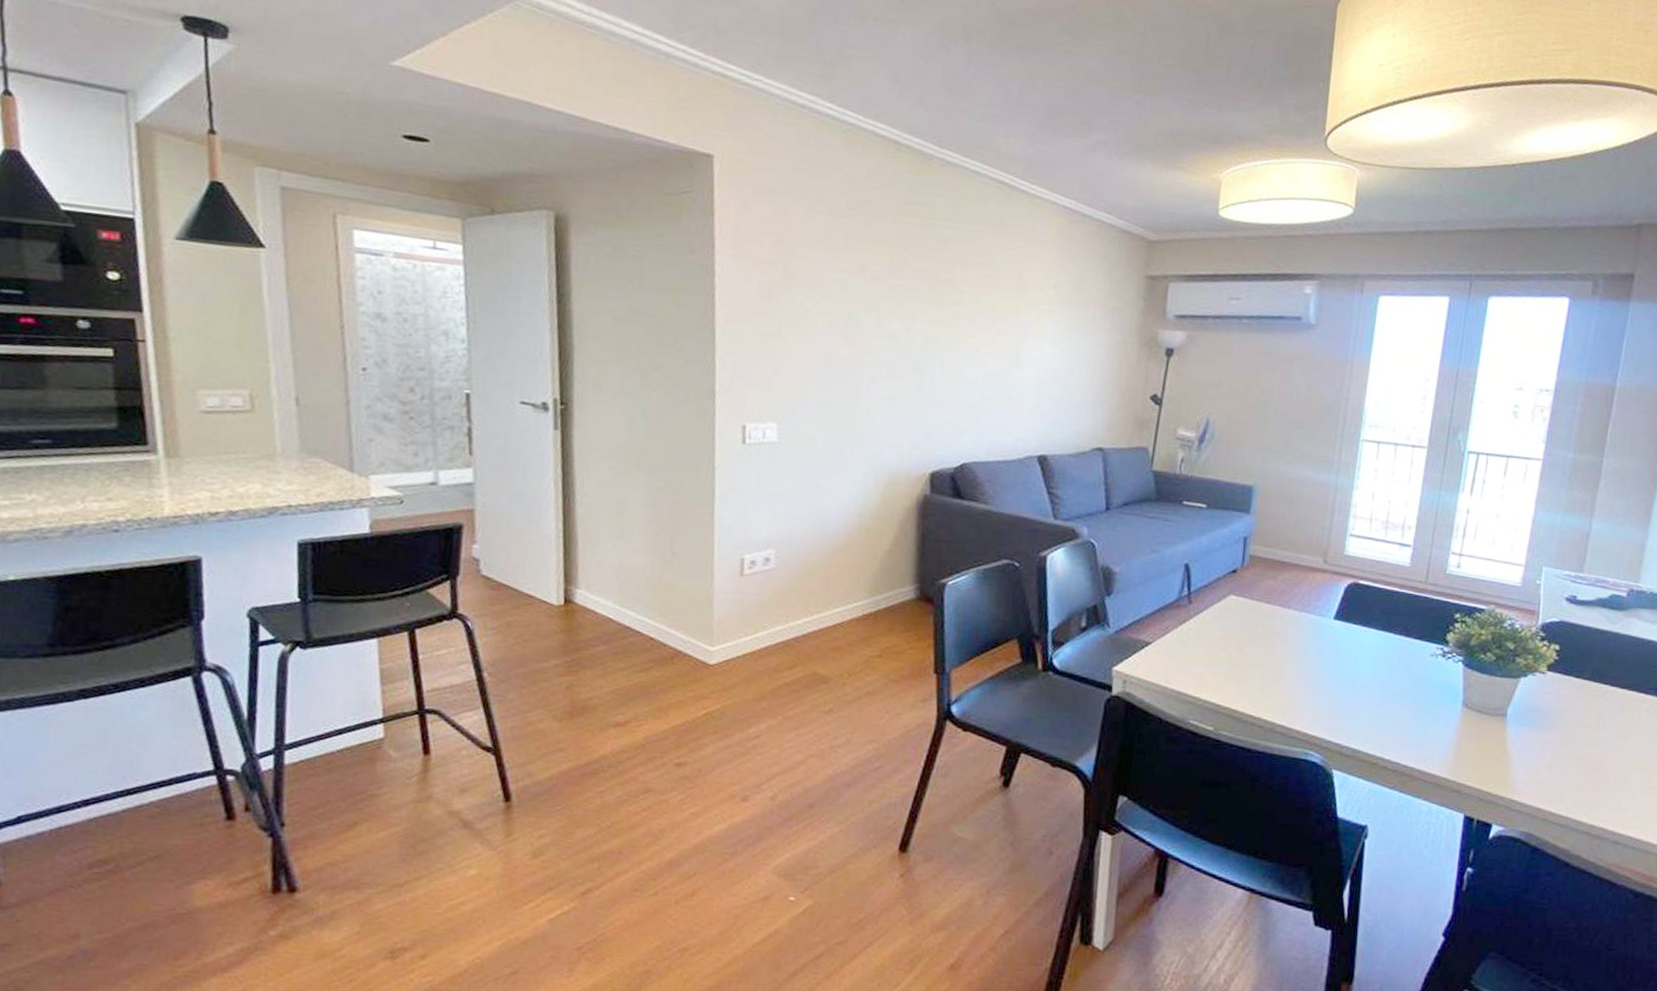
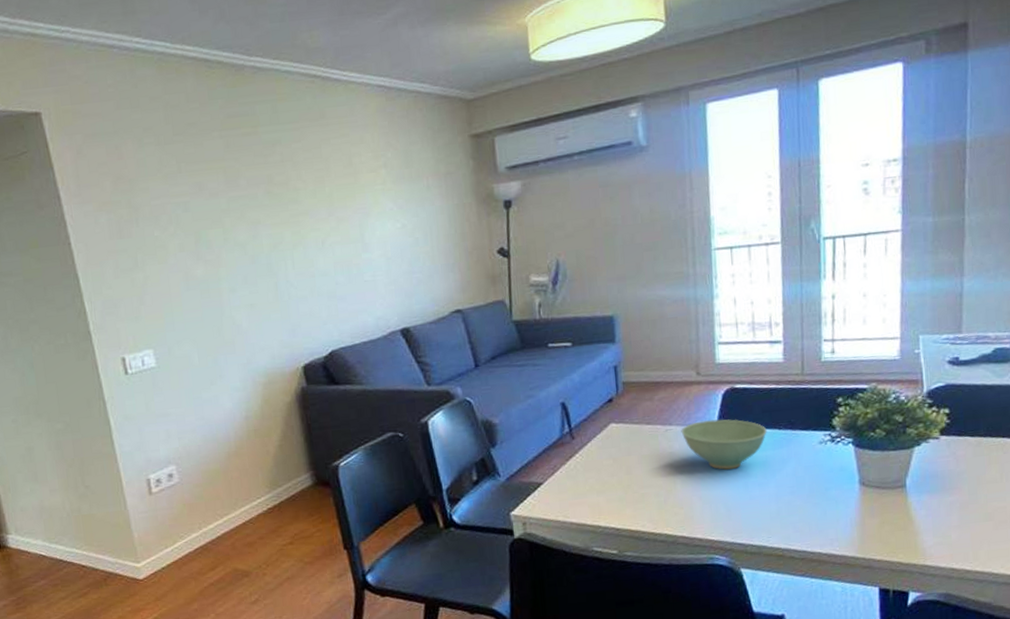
bowl: none [1298,609,1382,666] -> present [681,419,767,470]

